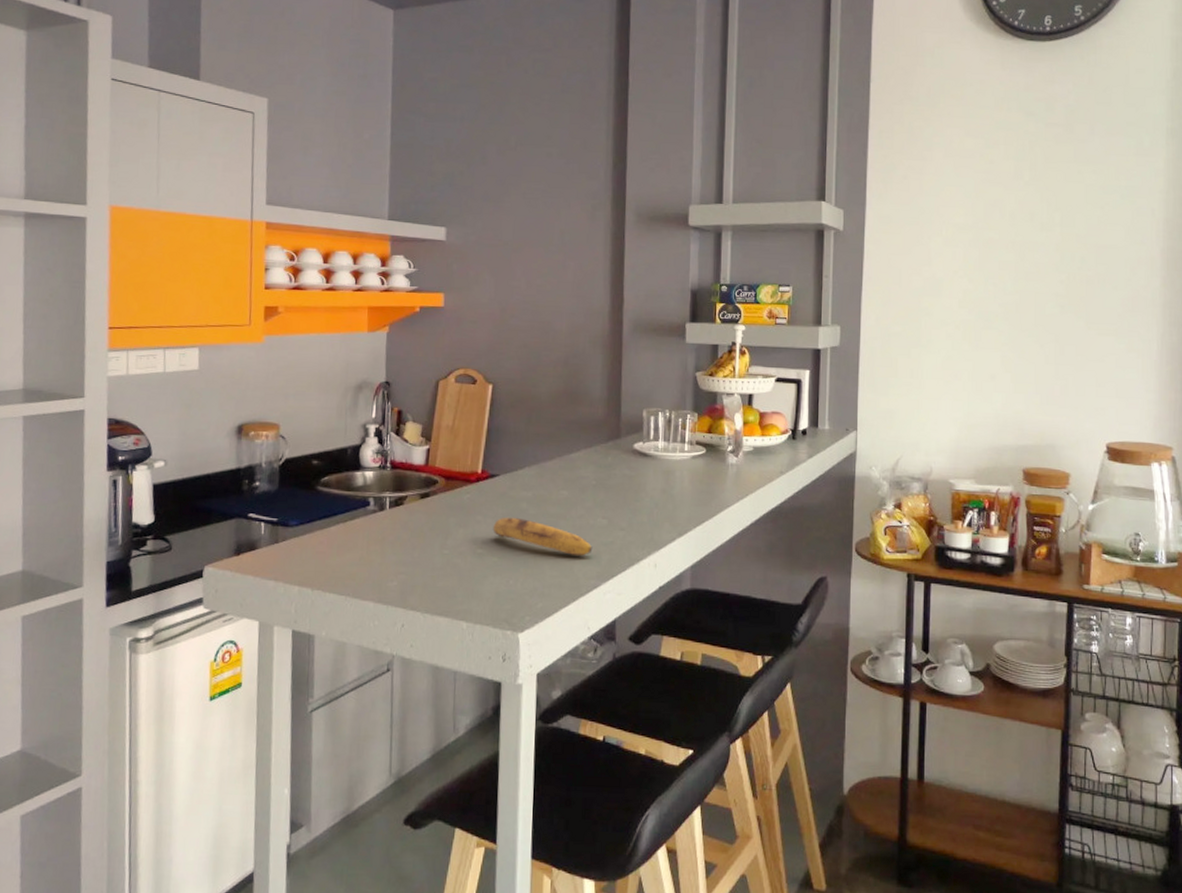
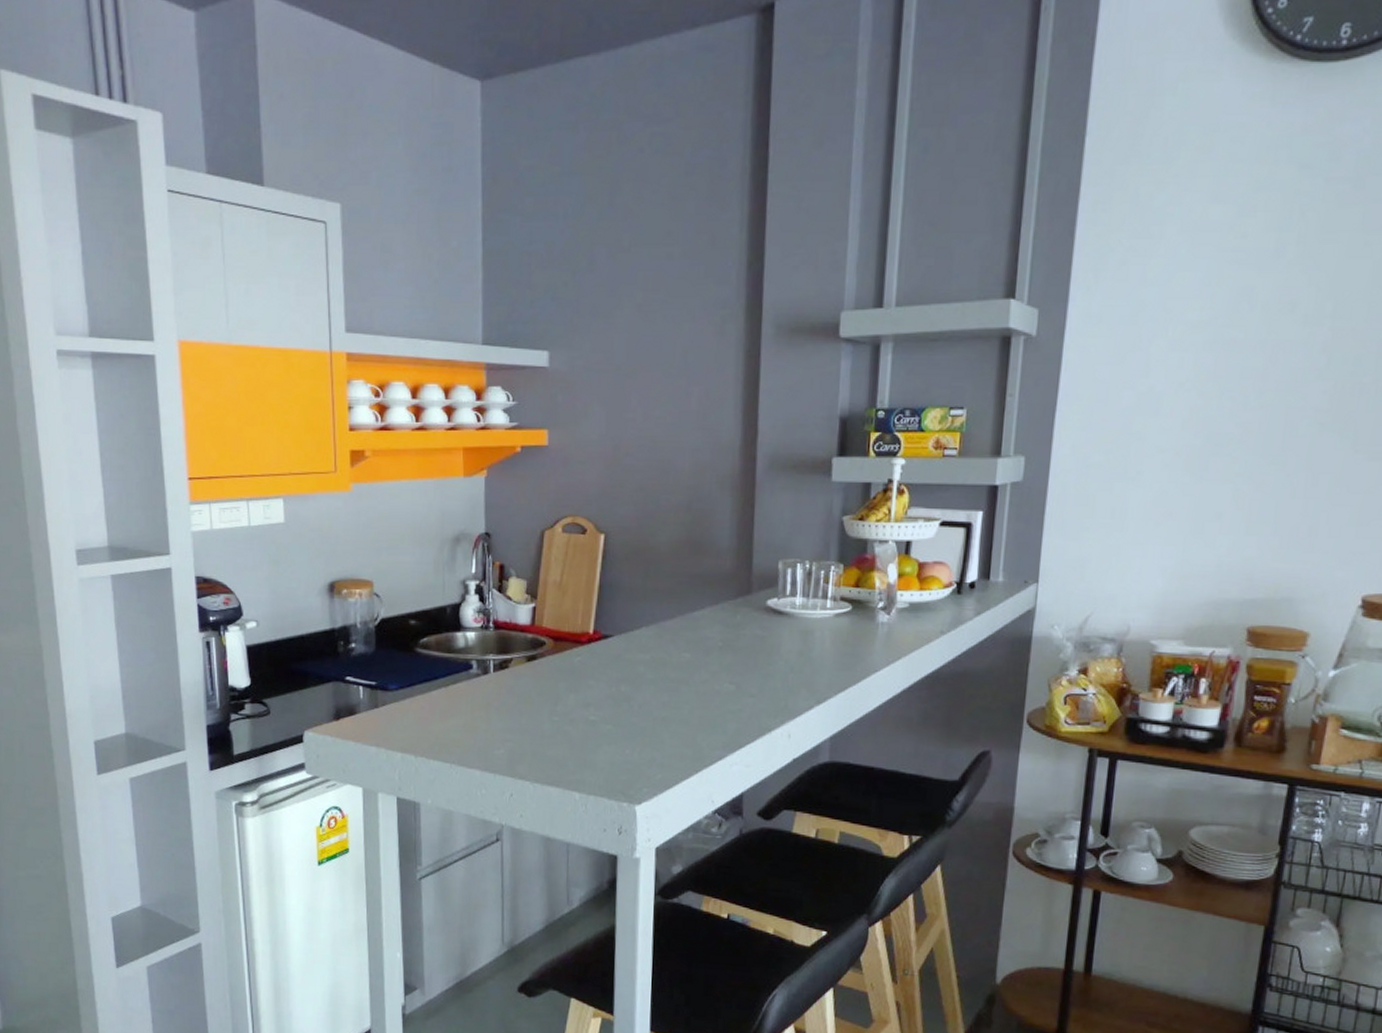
banana: present [492,517,593,556] -> none [606,681,718,724]

